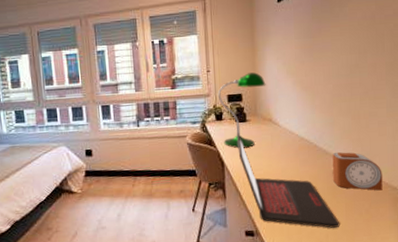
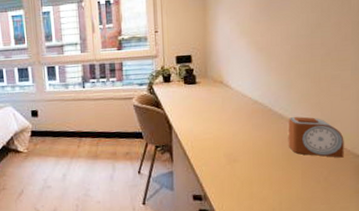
desk lamp: present [217,72,266,148] -> none [165,33,218,111]
laptop: present [236,132,340,228] -> none [185,95,295,195]

